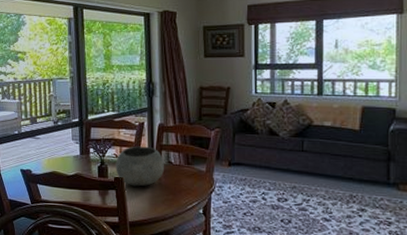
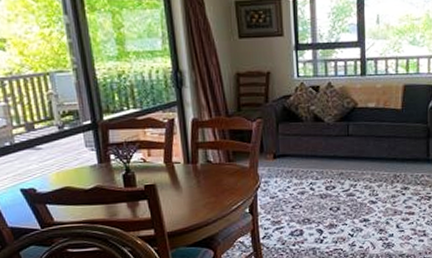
bowl: present [115,146,164,187] -> none [144,146,203,193]

